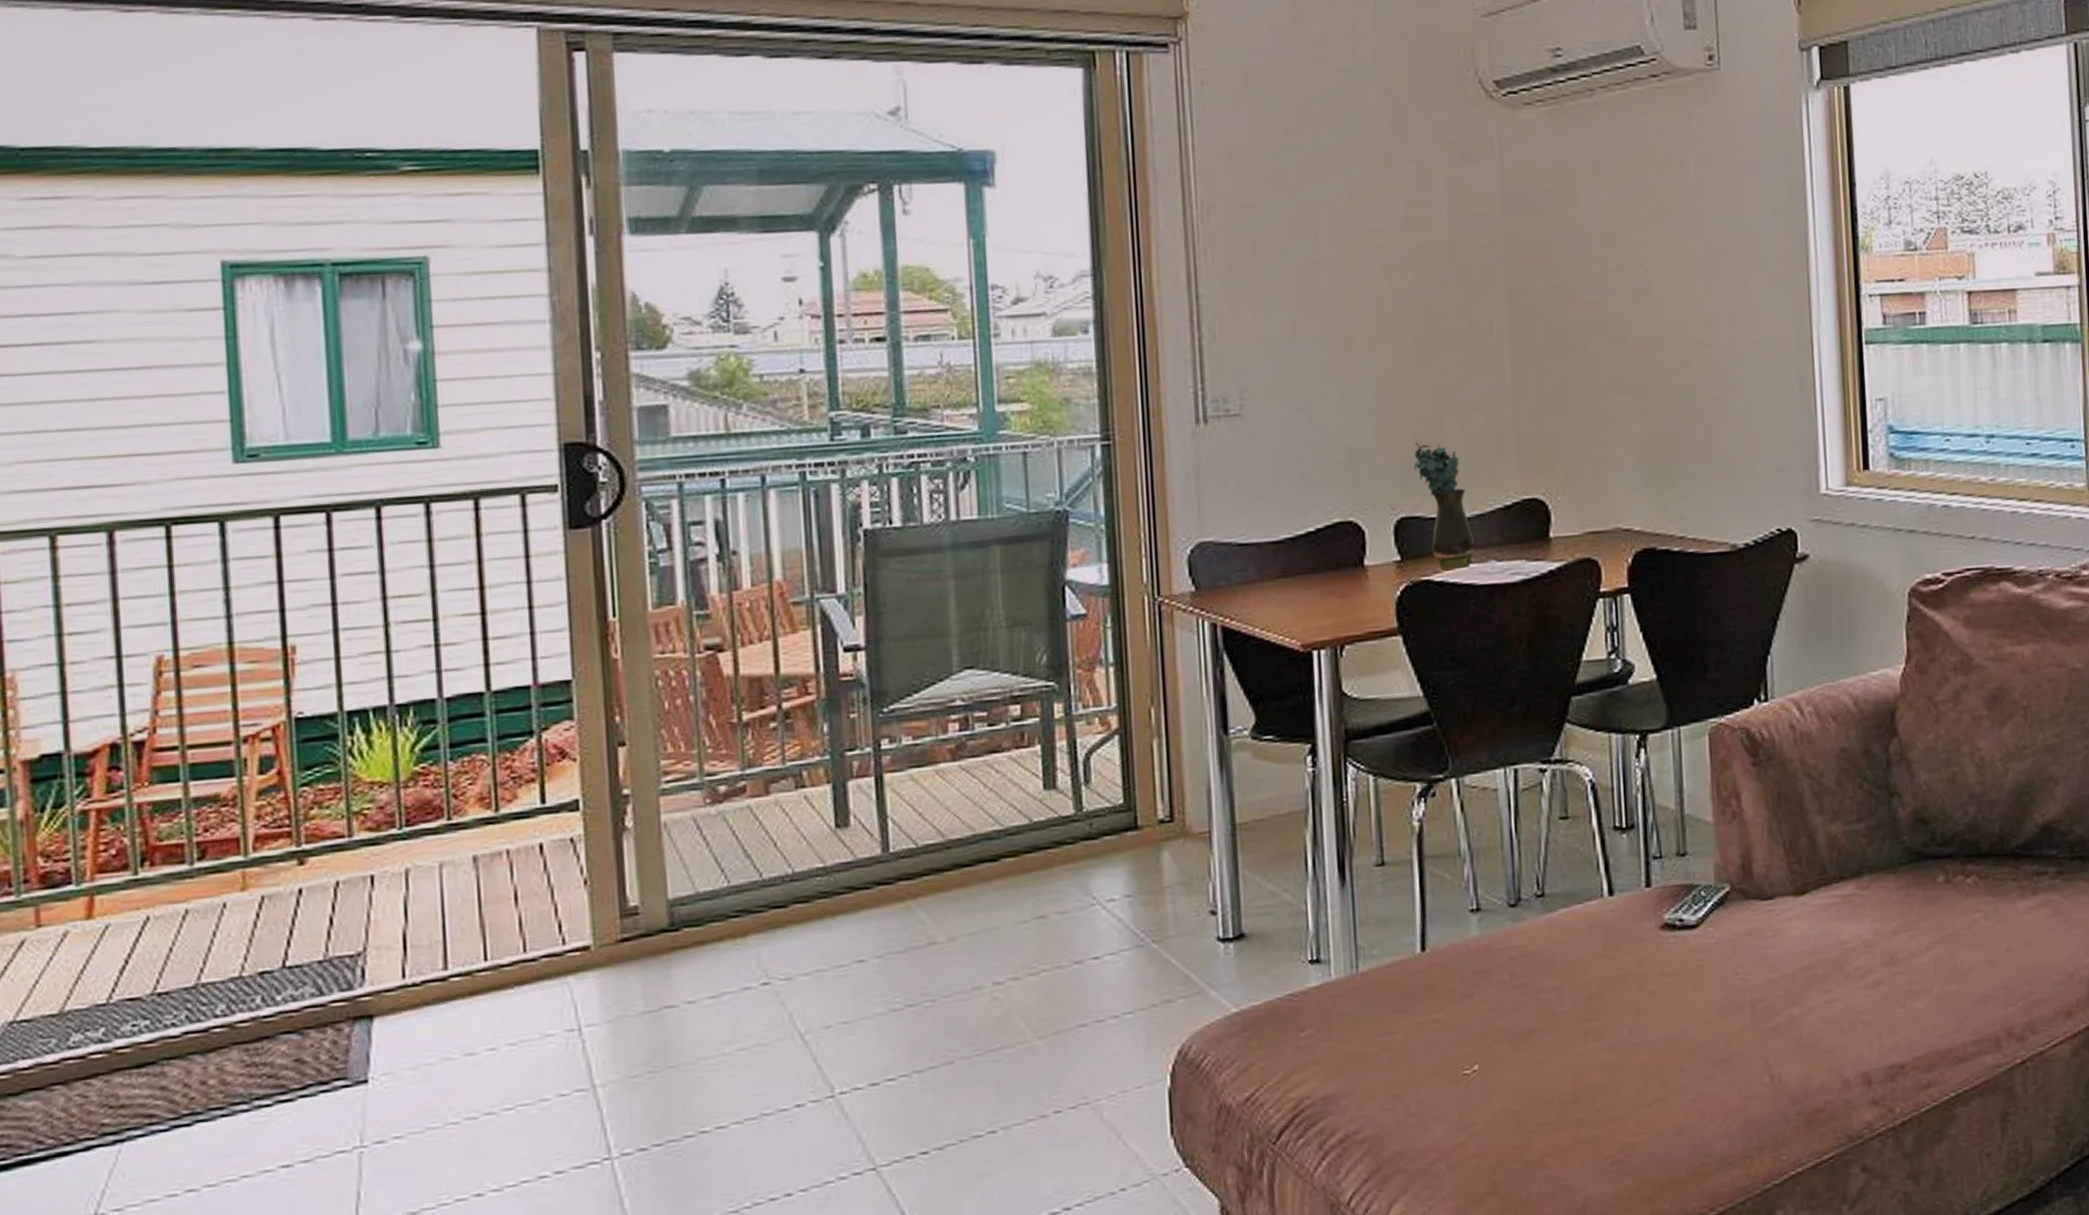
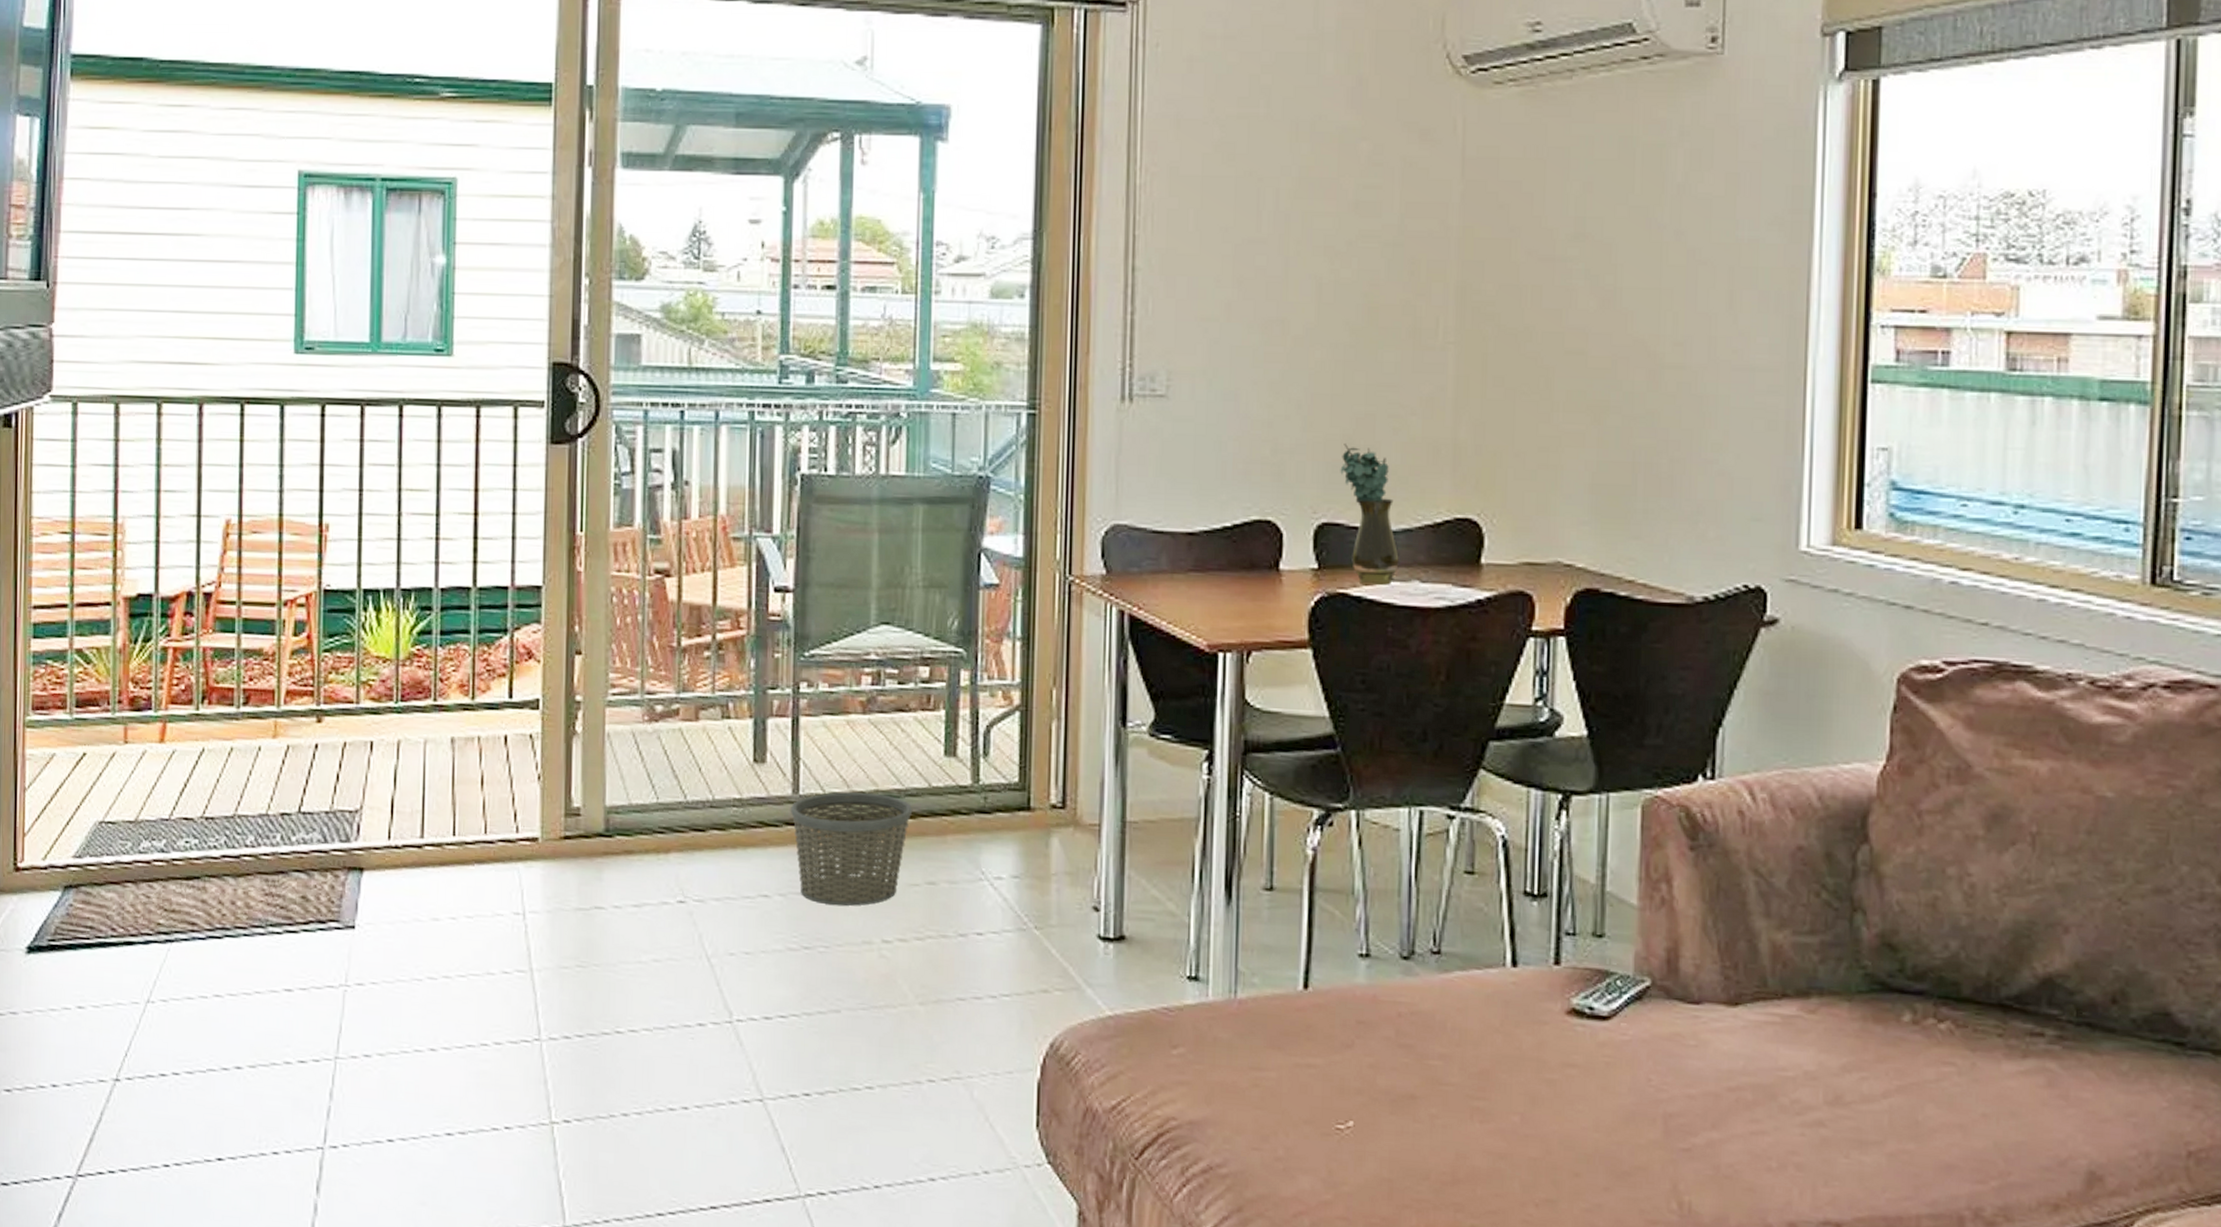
basket: none [880,838,1015,958] -> present [790,792,913,906]

